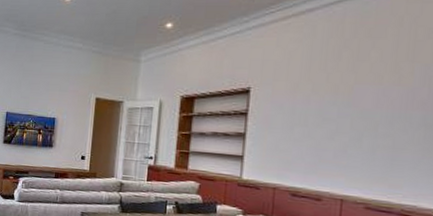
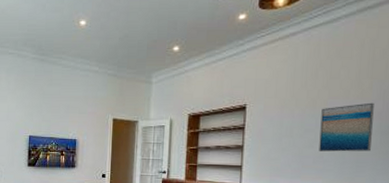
wall art: none [341,90,416,148] -> present [319,102,374,152]

